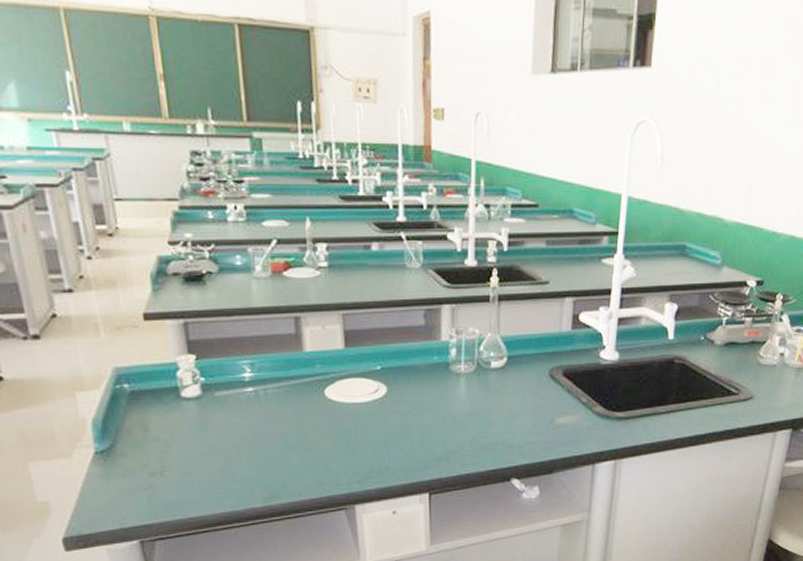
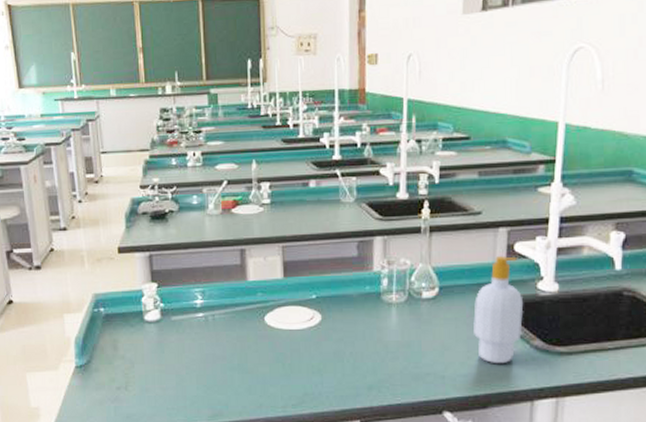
soap bottle: none [540,326,587,431] -> present [473,256,524,364]

